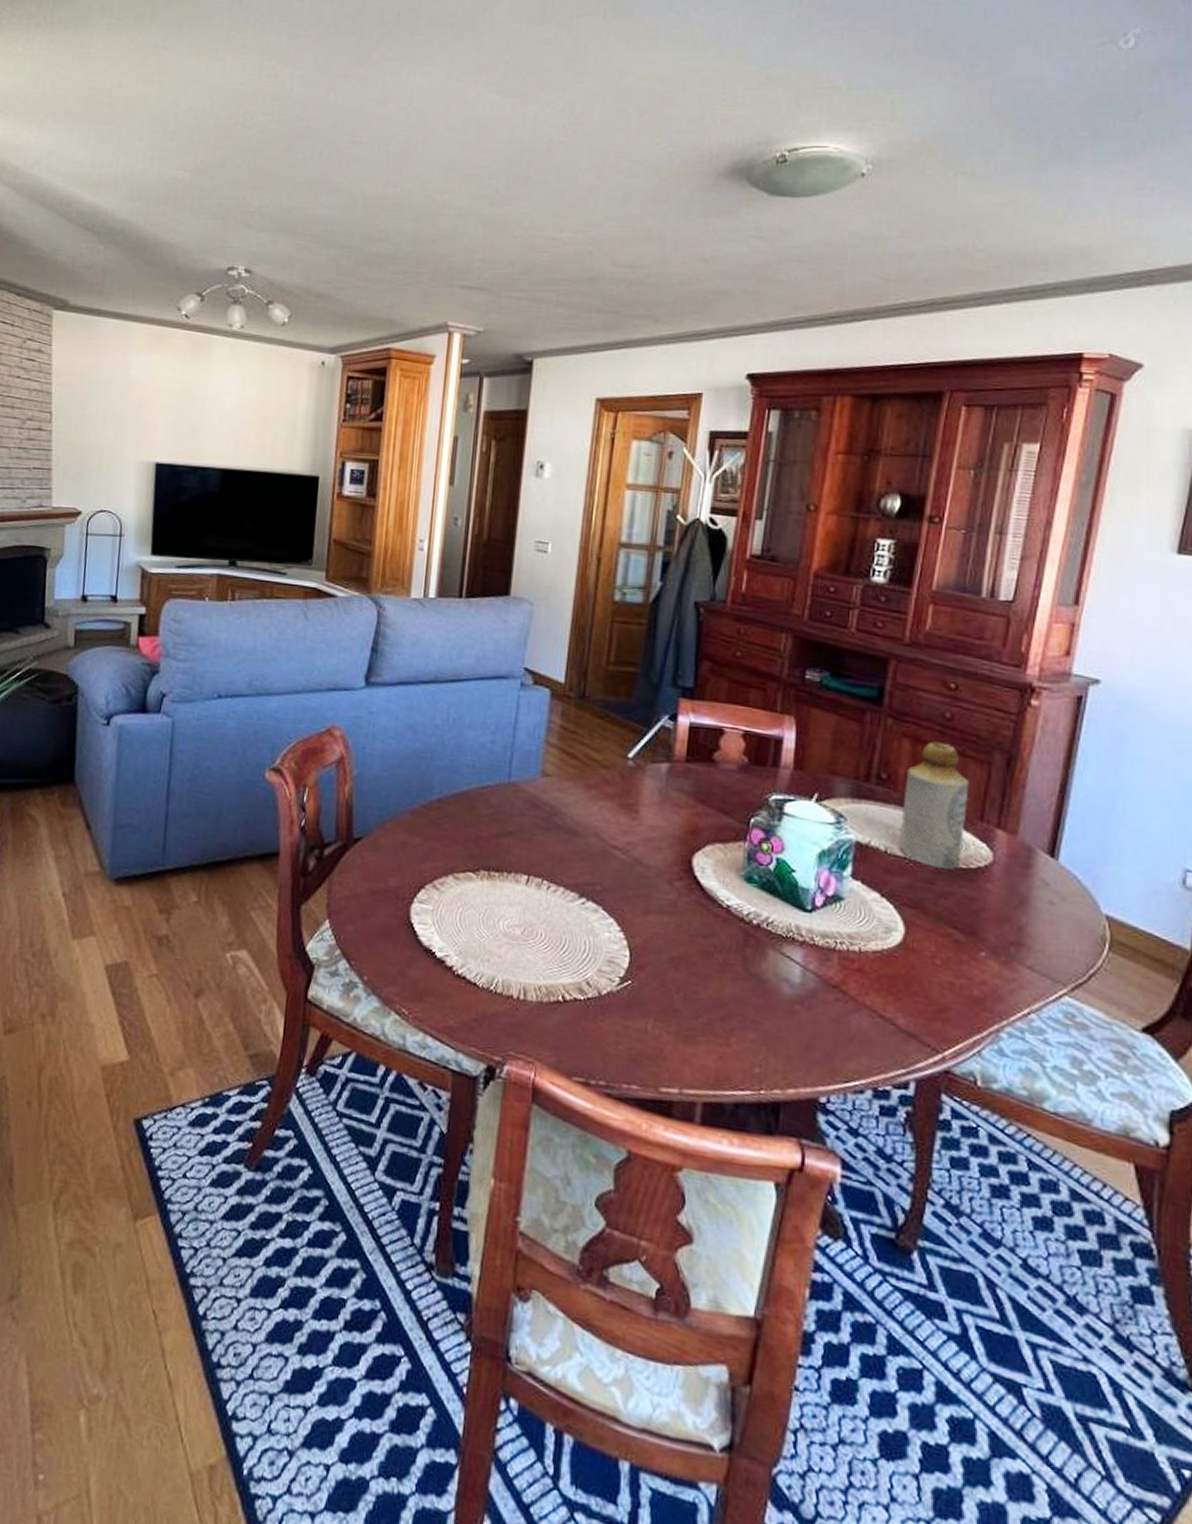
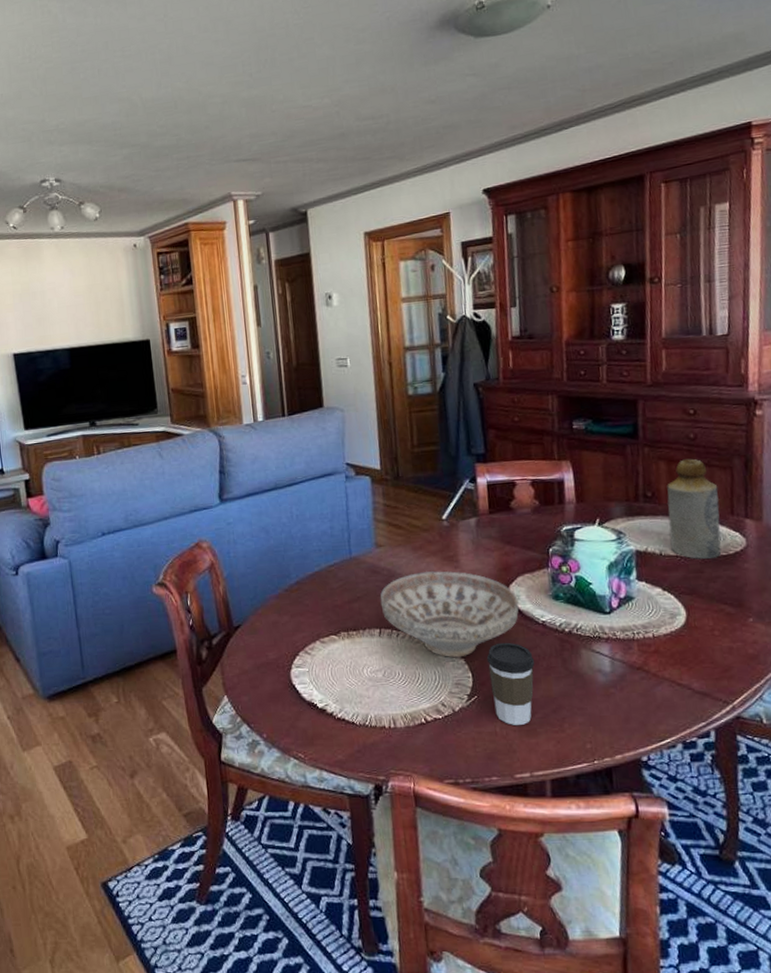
decorative bowl: none [534,816,702,930] -> present [380,571,519,658]
coffee cup: none [650,921,710,1028] -> present [486,642,535,725]

